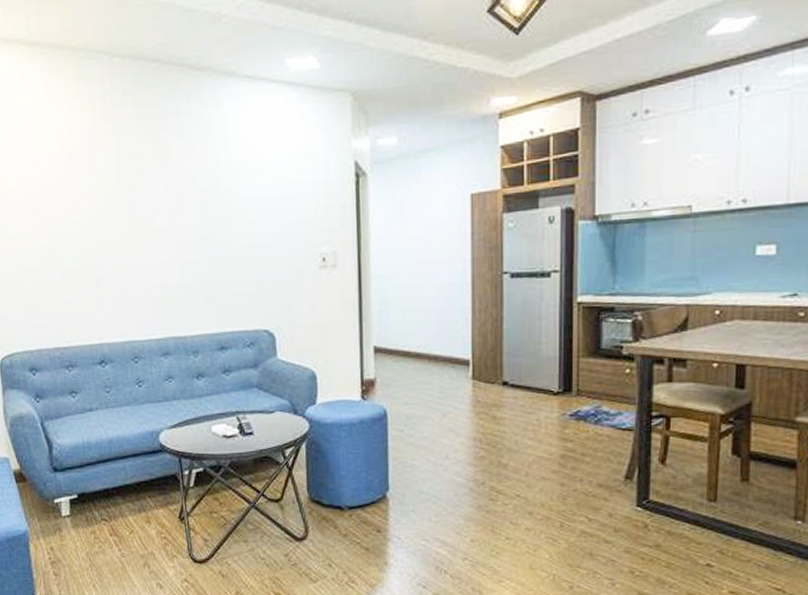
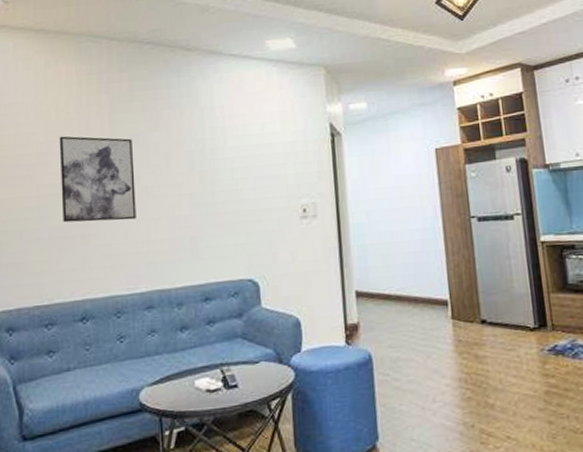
wall art: none [65,169,149,264] -> present [59,136,136,223]

